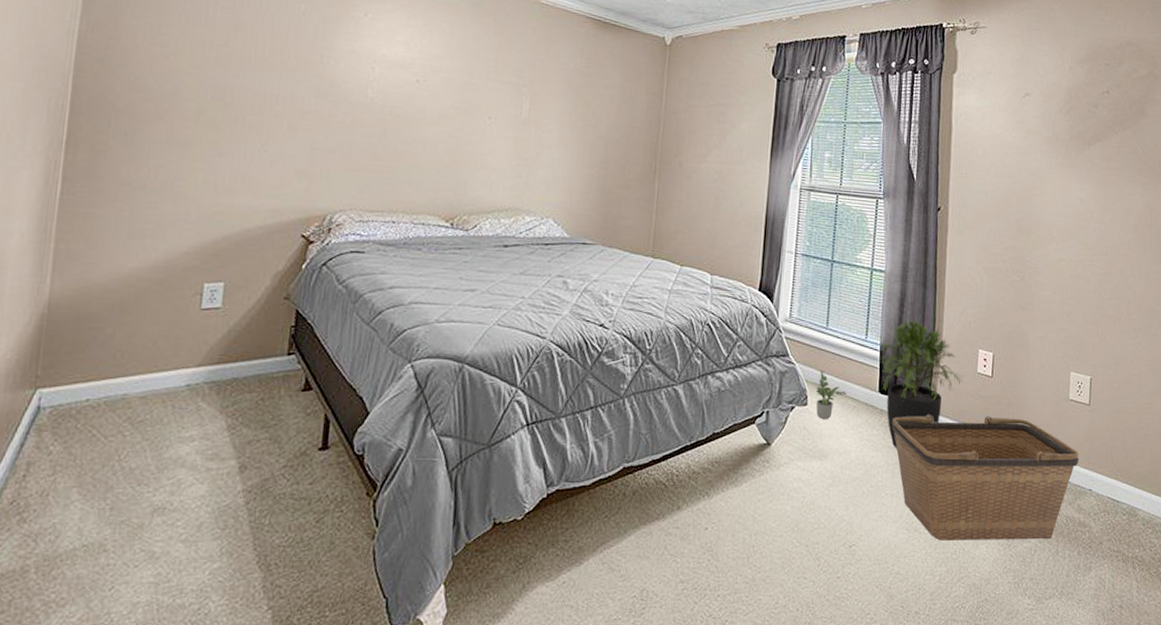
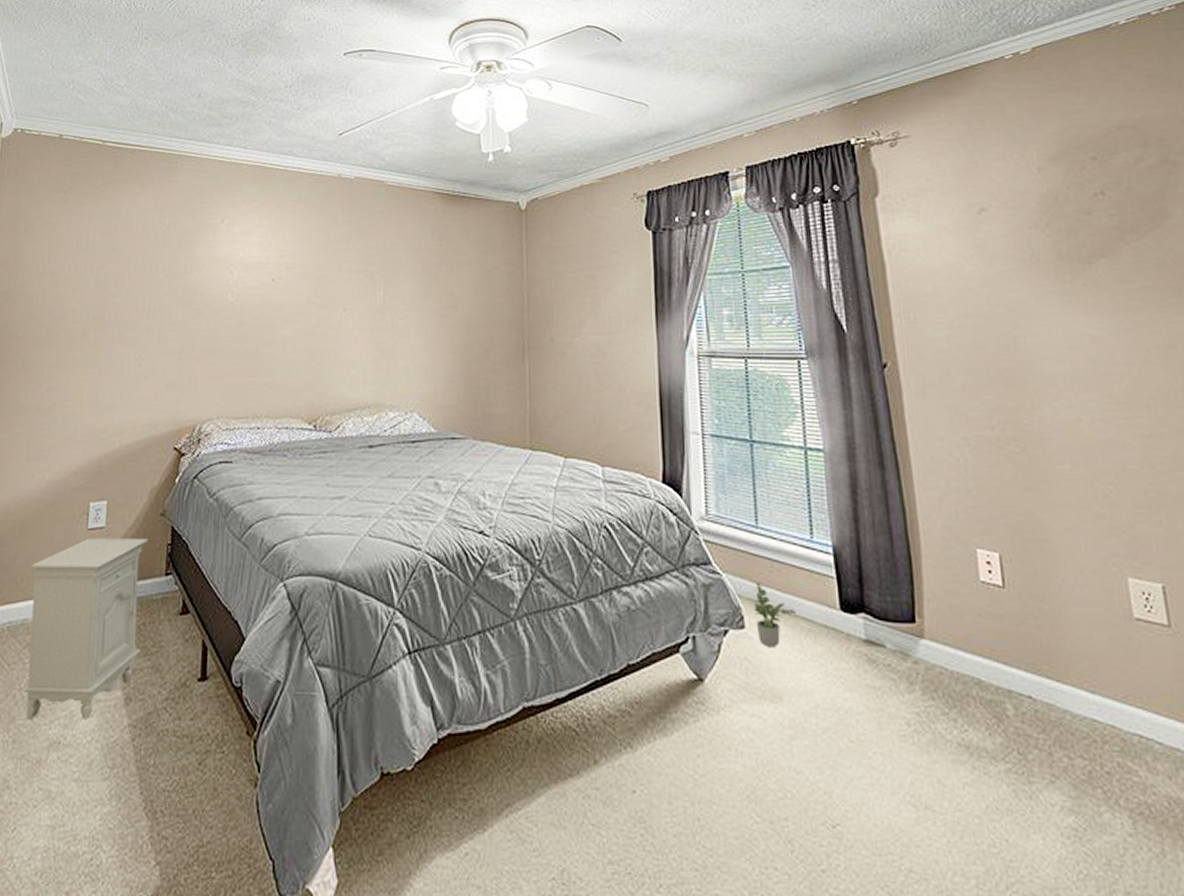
nightstand: none [124,318,270,488] -> present [24,538,148,719]
potted plant: present [879,319,964,448] -> none [830,510,961,688]
bicycle basket: present [892,415,1079,541] -> none [866,641,1170,830]

